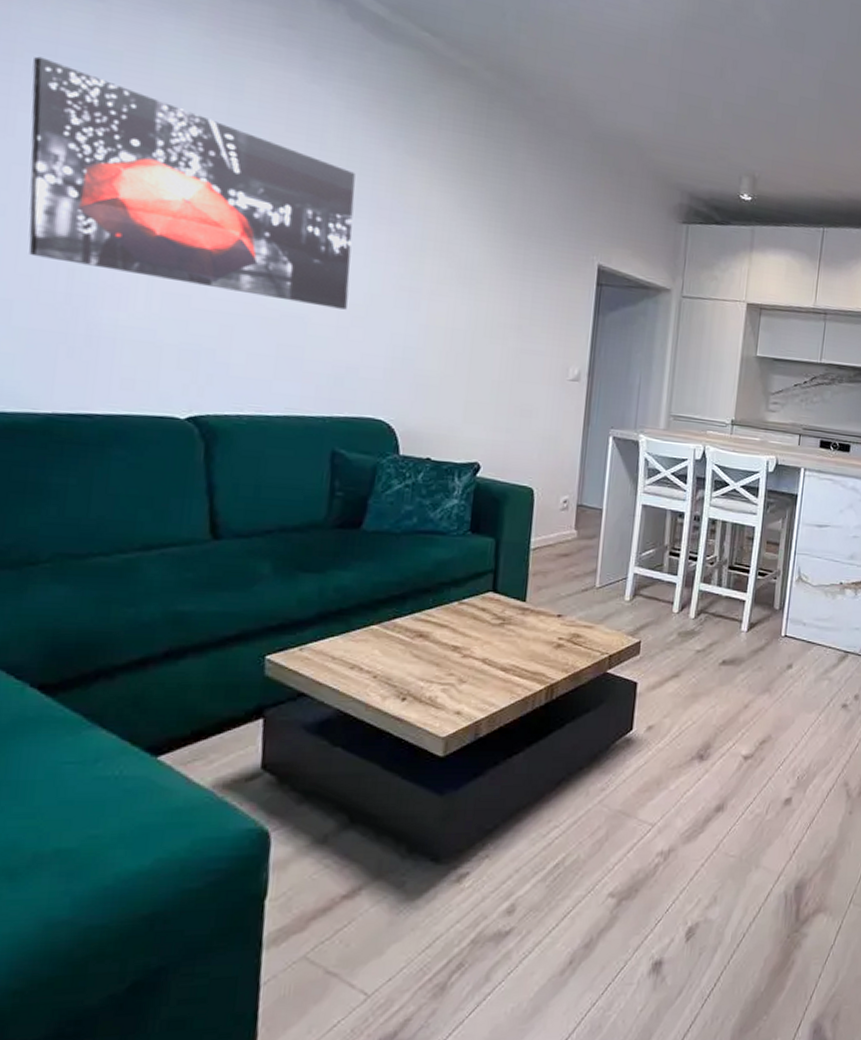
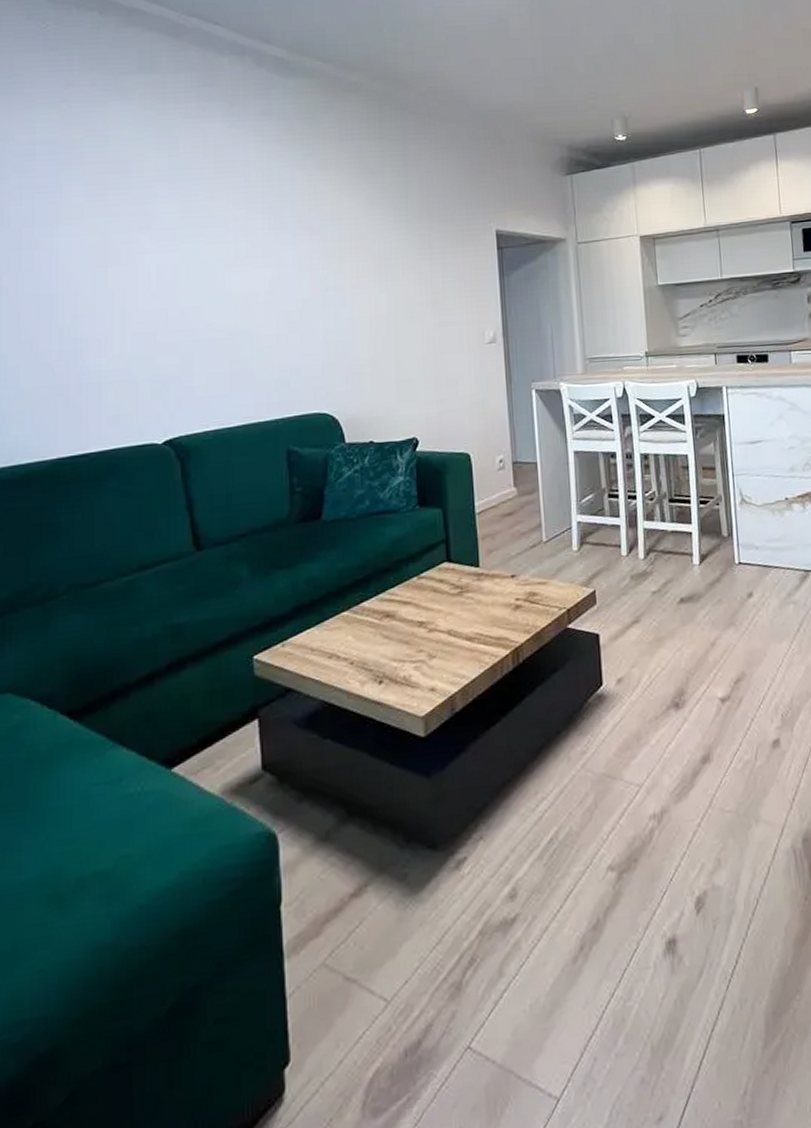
wall art: present [28,56,355,310] -> none [18,158,284,325]

